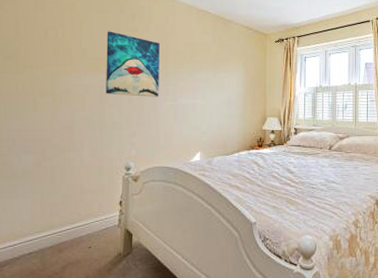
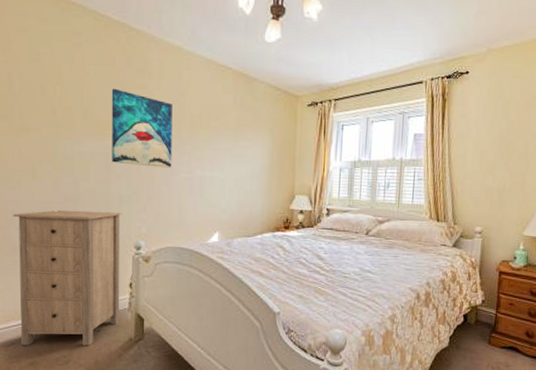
storage cabinet: none [14,137,114,265] -> present [13,209,122,346]

